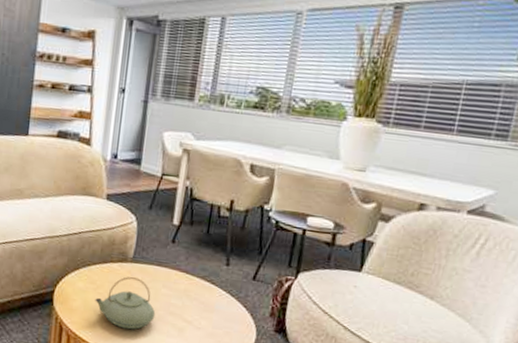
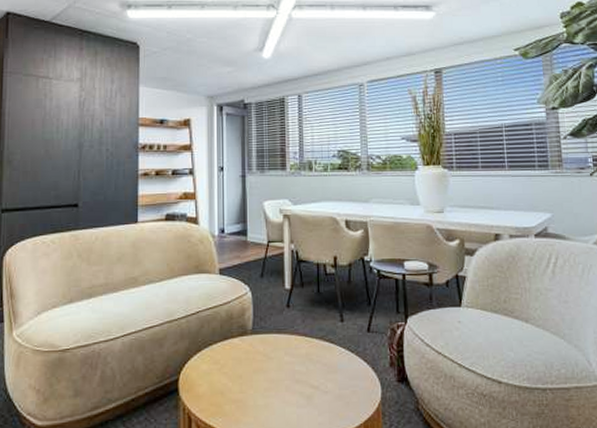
teapot: present [95,277,156,330] -> none [221,350,282,408]

